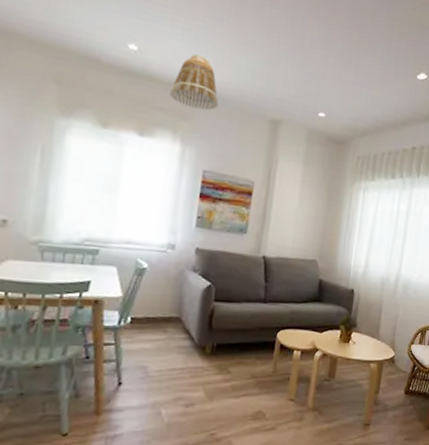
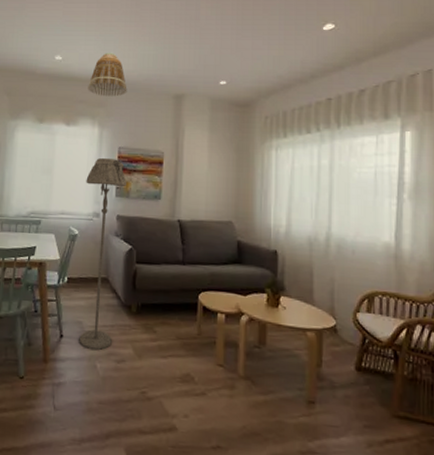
floor lamp: none [141,180,210,397] -> present [79,157,127,351]

